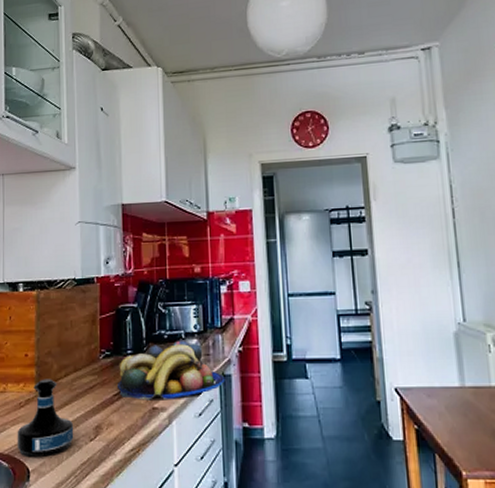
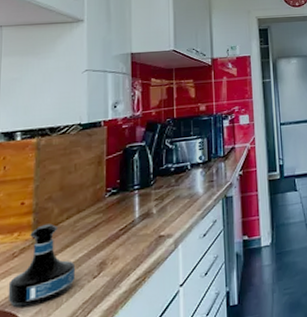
fruit bowl: present [118,340,225,400] -> none [124,170,228,231]

